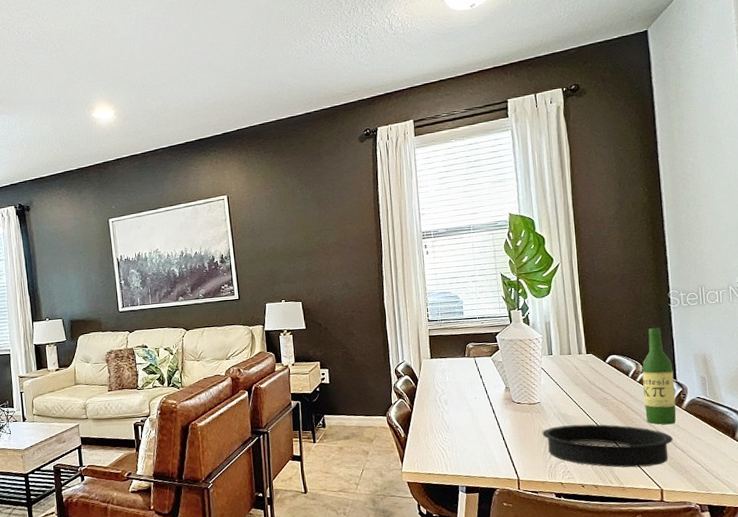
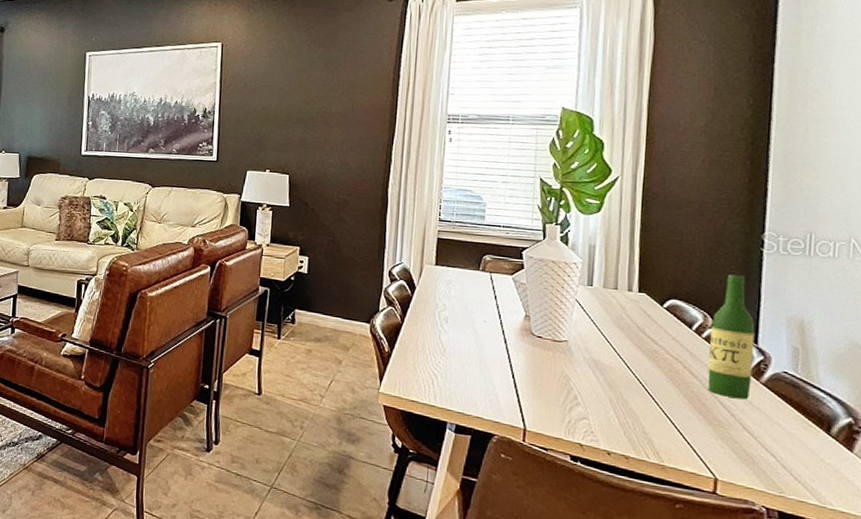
baking pan: present [542,424,673,468] -> none [564,373,741,447]

